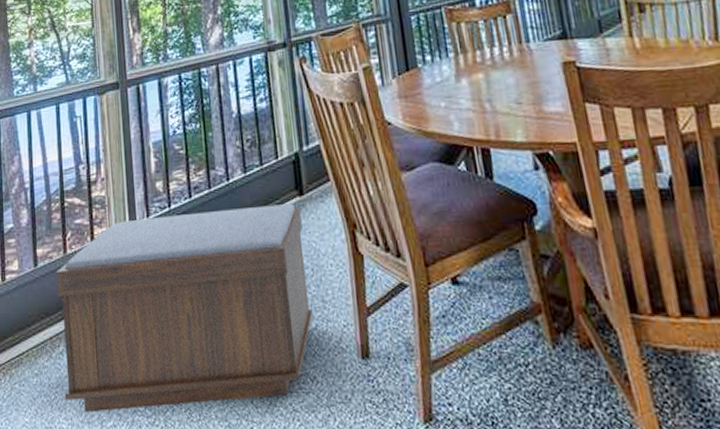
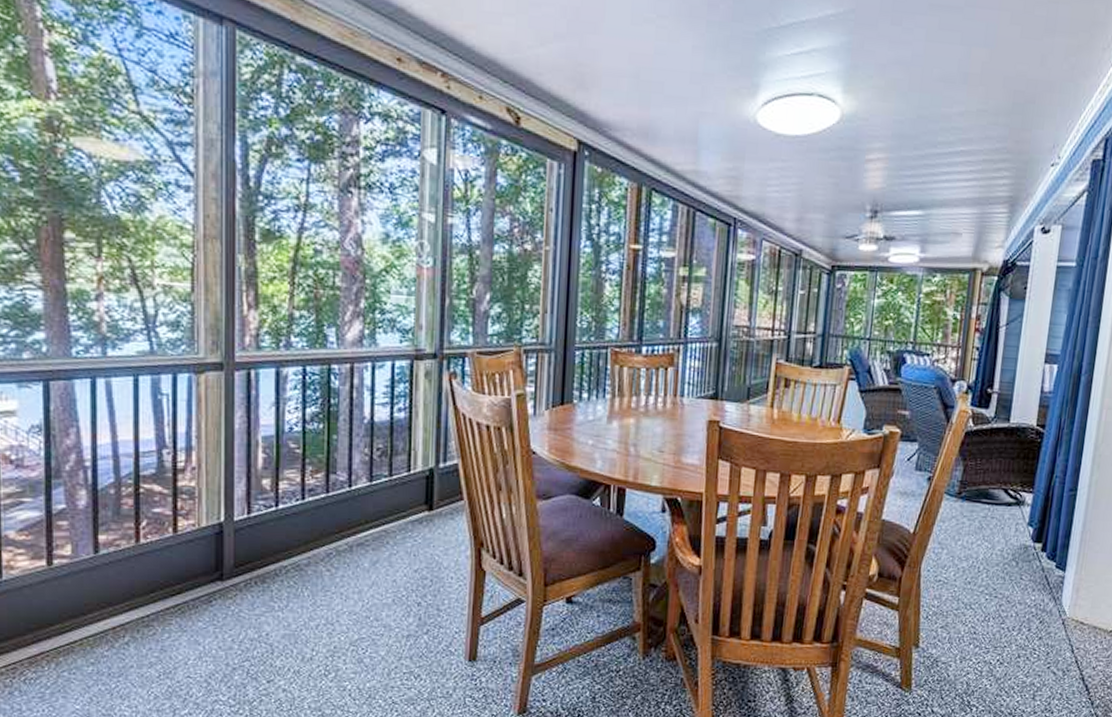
bench: present [55,204,313,413] -> none [123,515,428,701]

